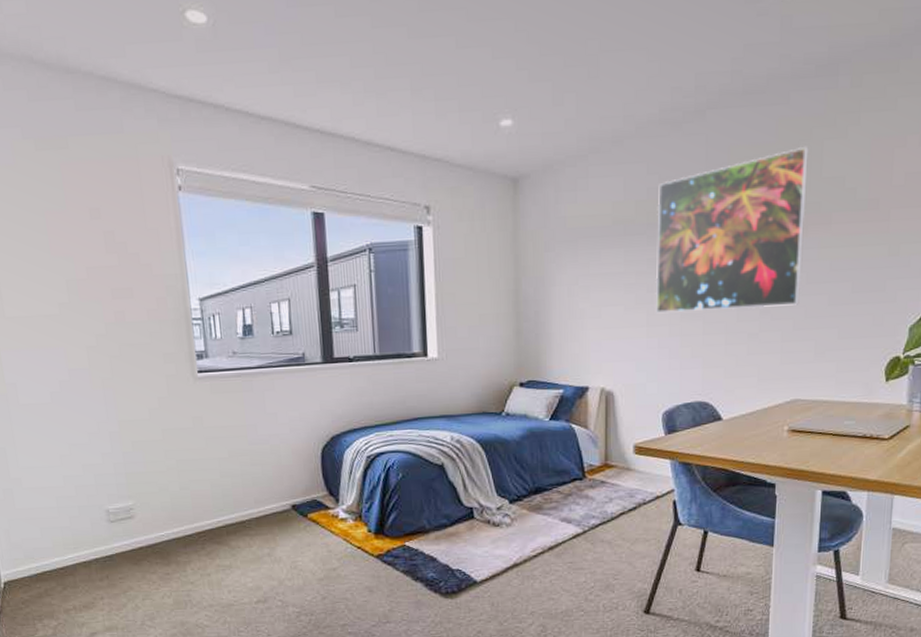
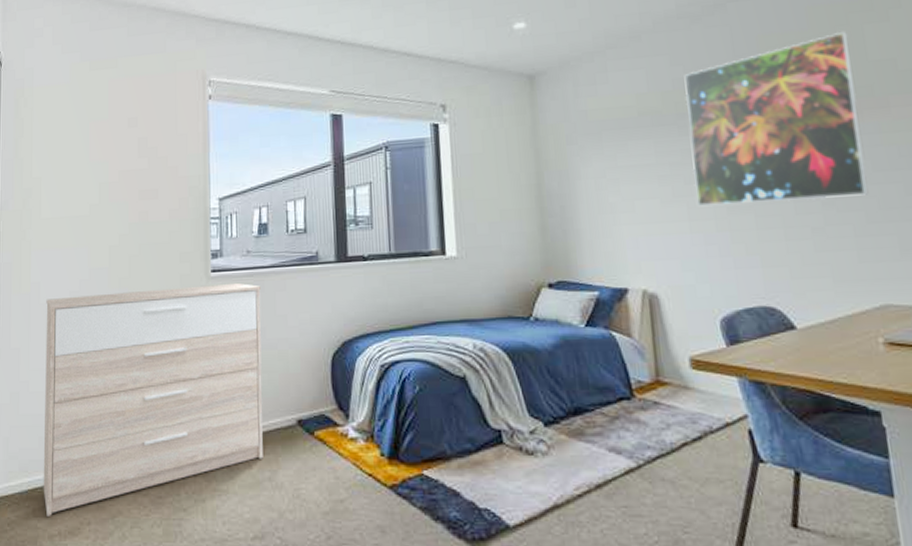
sideboard: none [26,382,262,594] -> present [43,282,263,516]

